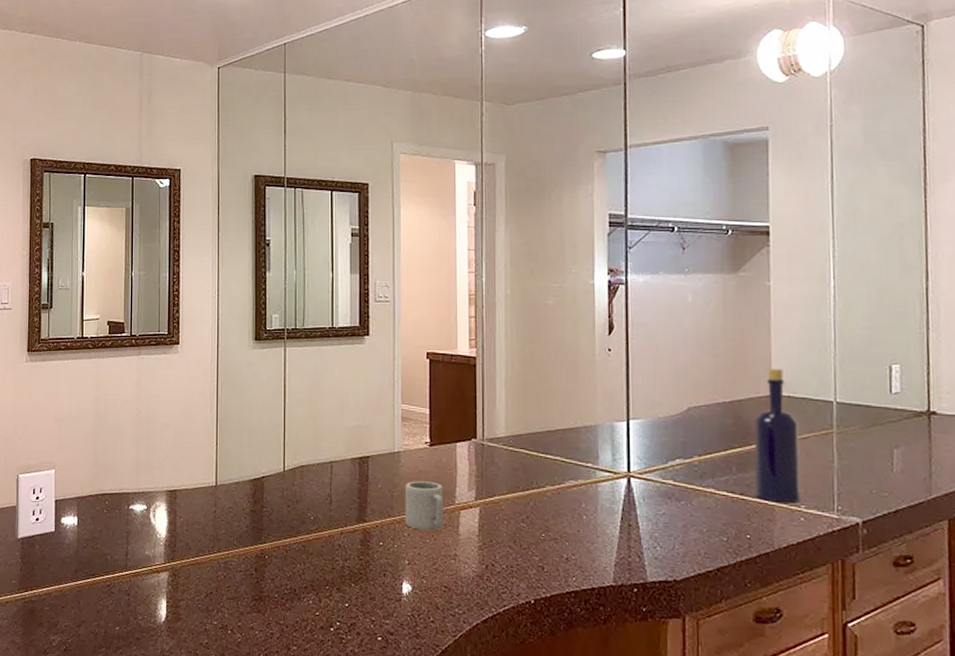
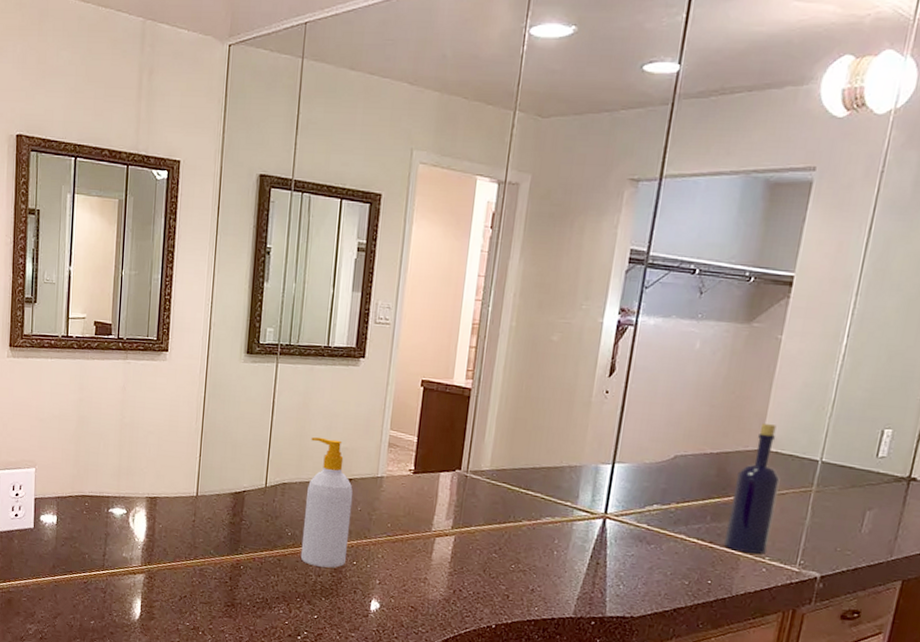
soap bottle: none [325,416,372,551] -> present [300,436,353,568]
cup: present [405,481,445,531] -> none [380,506,422,555]

